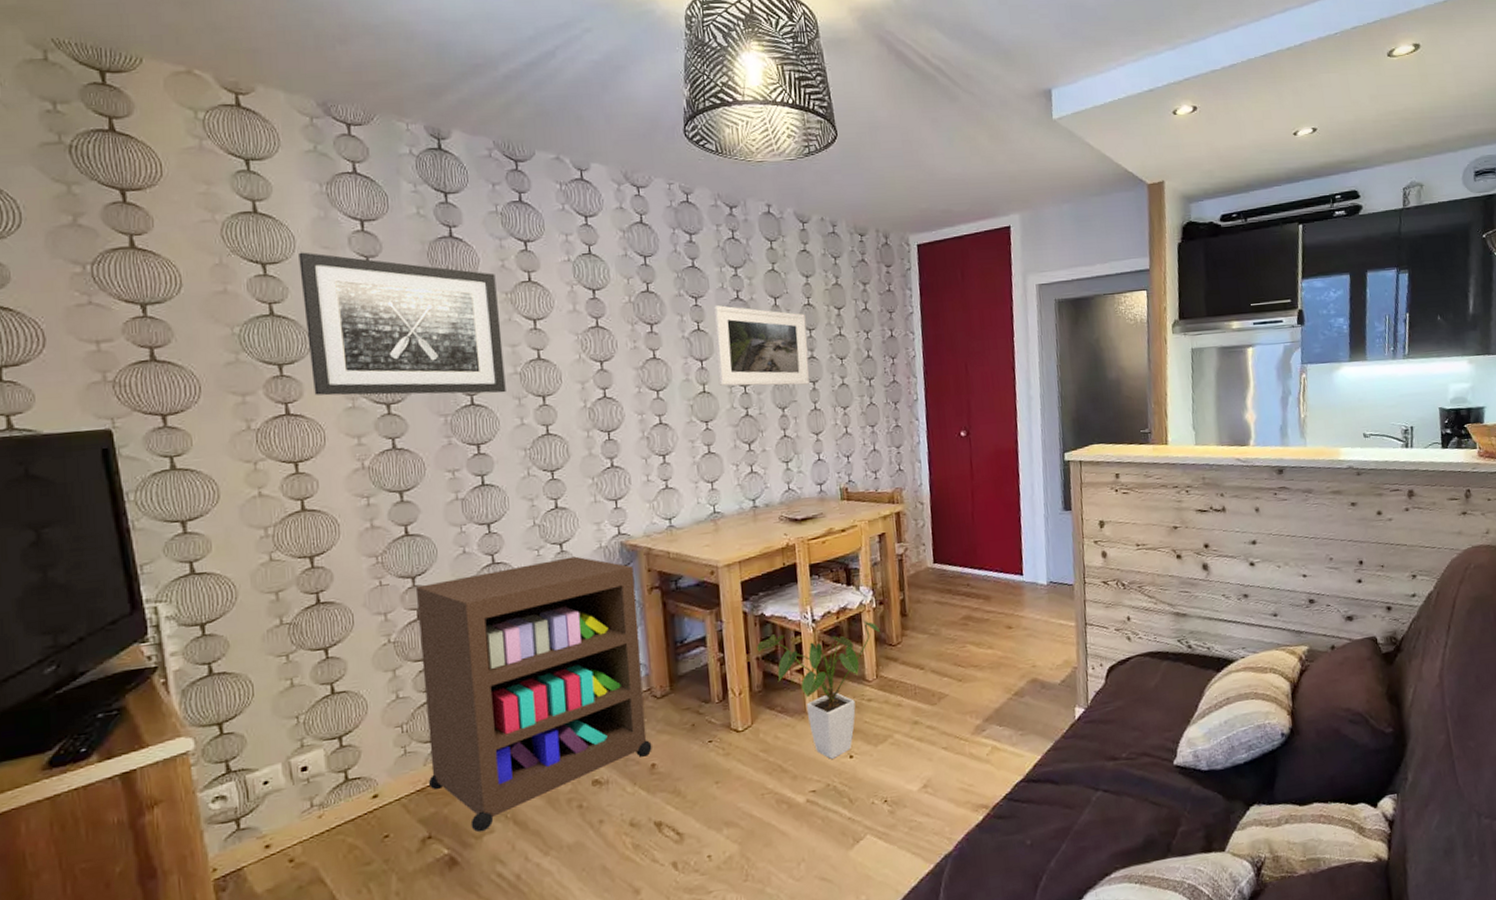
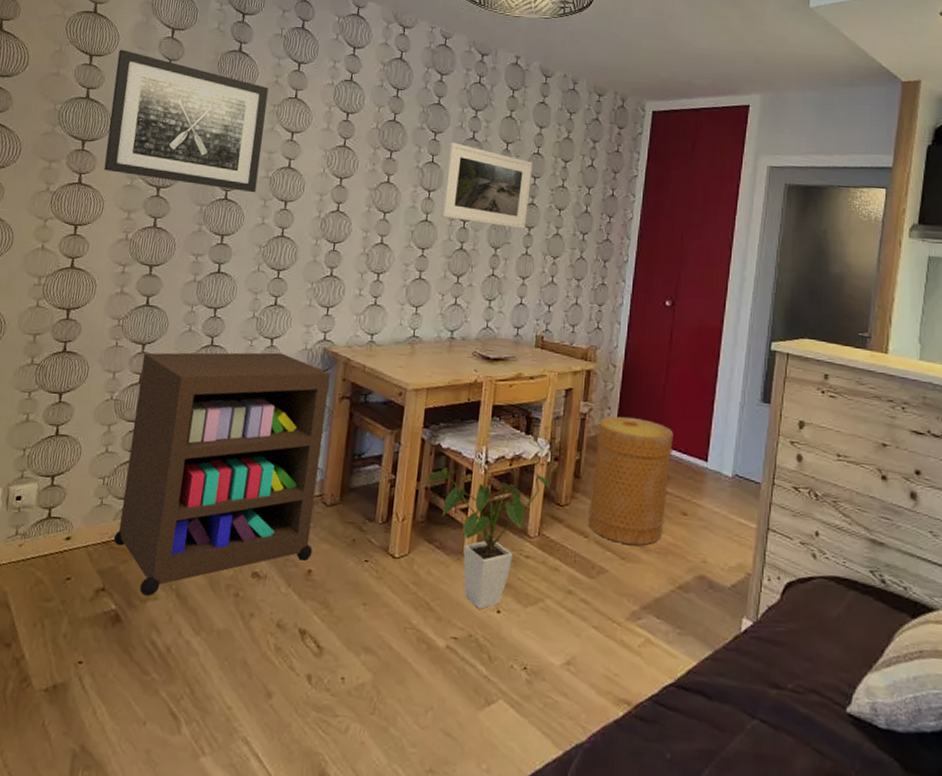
basket: none [916,548,993,667] -> present [588,416,674,545]

